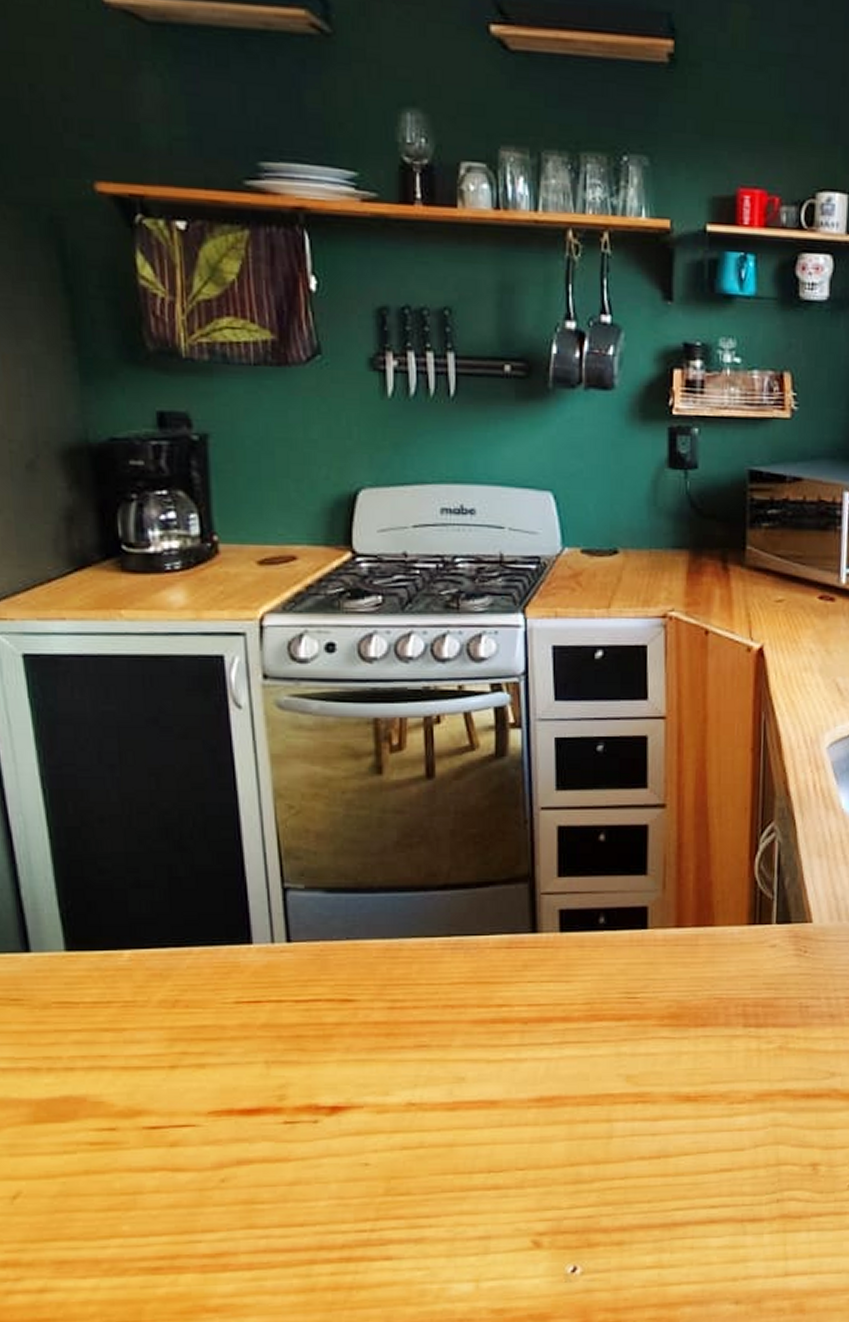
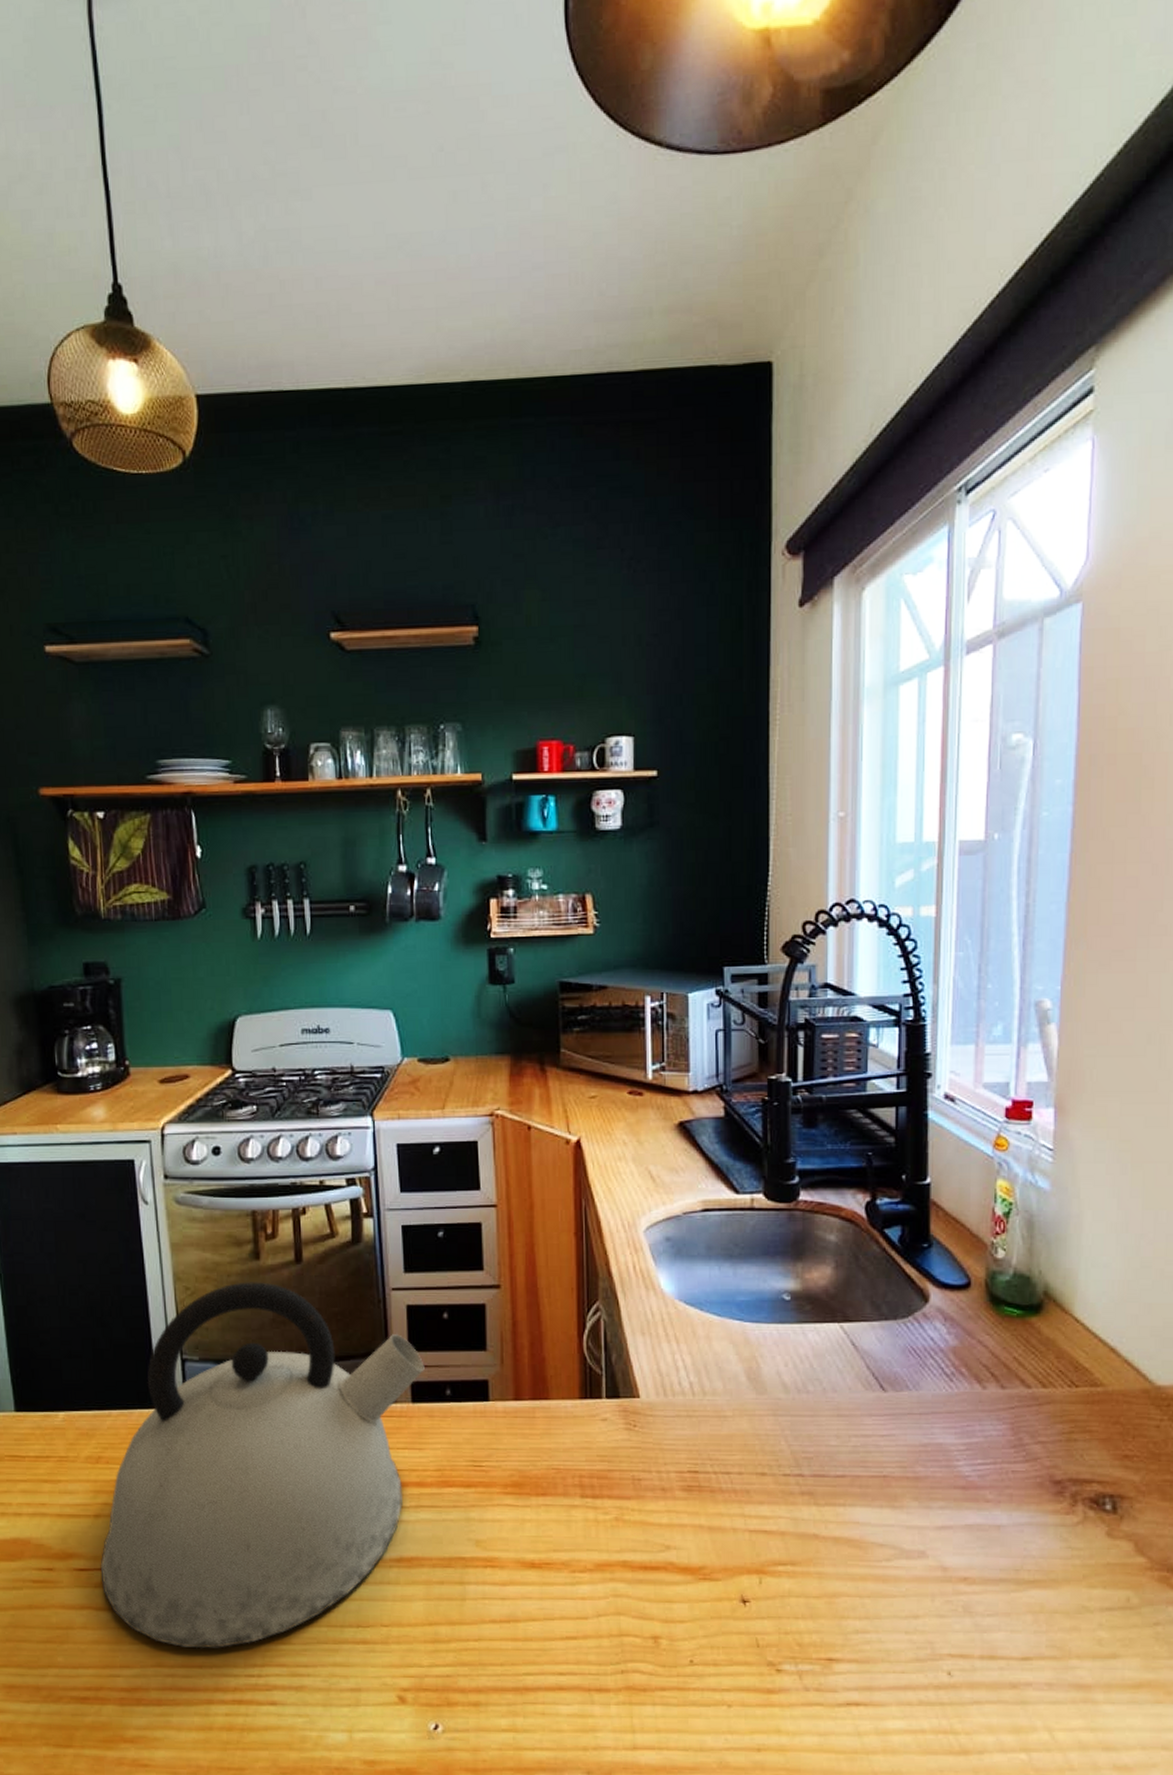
kettle: none [177,799,576,1206] -> present [100,1282,425,1649]

